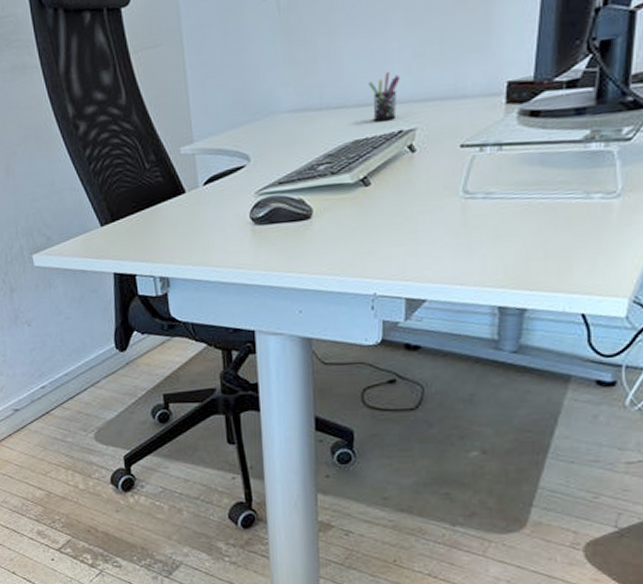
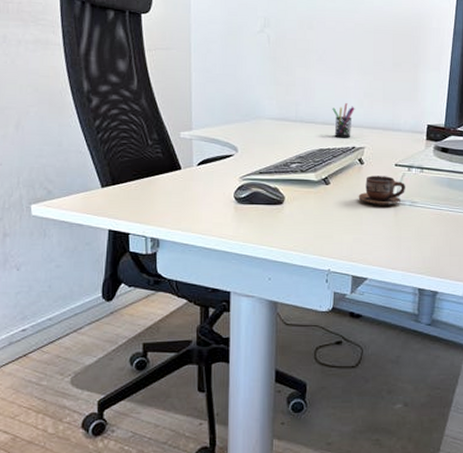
cup: none [409,162,476,205] -> present [358,175,405,206]

